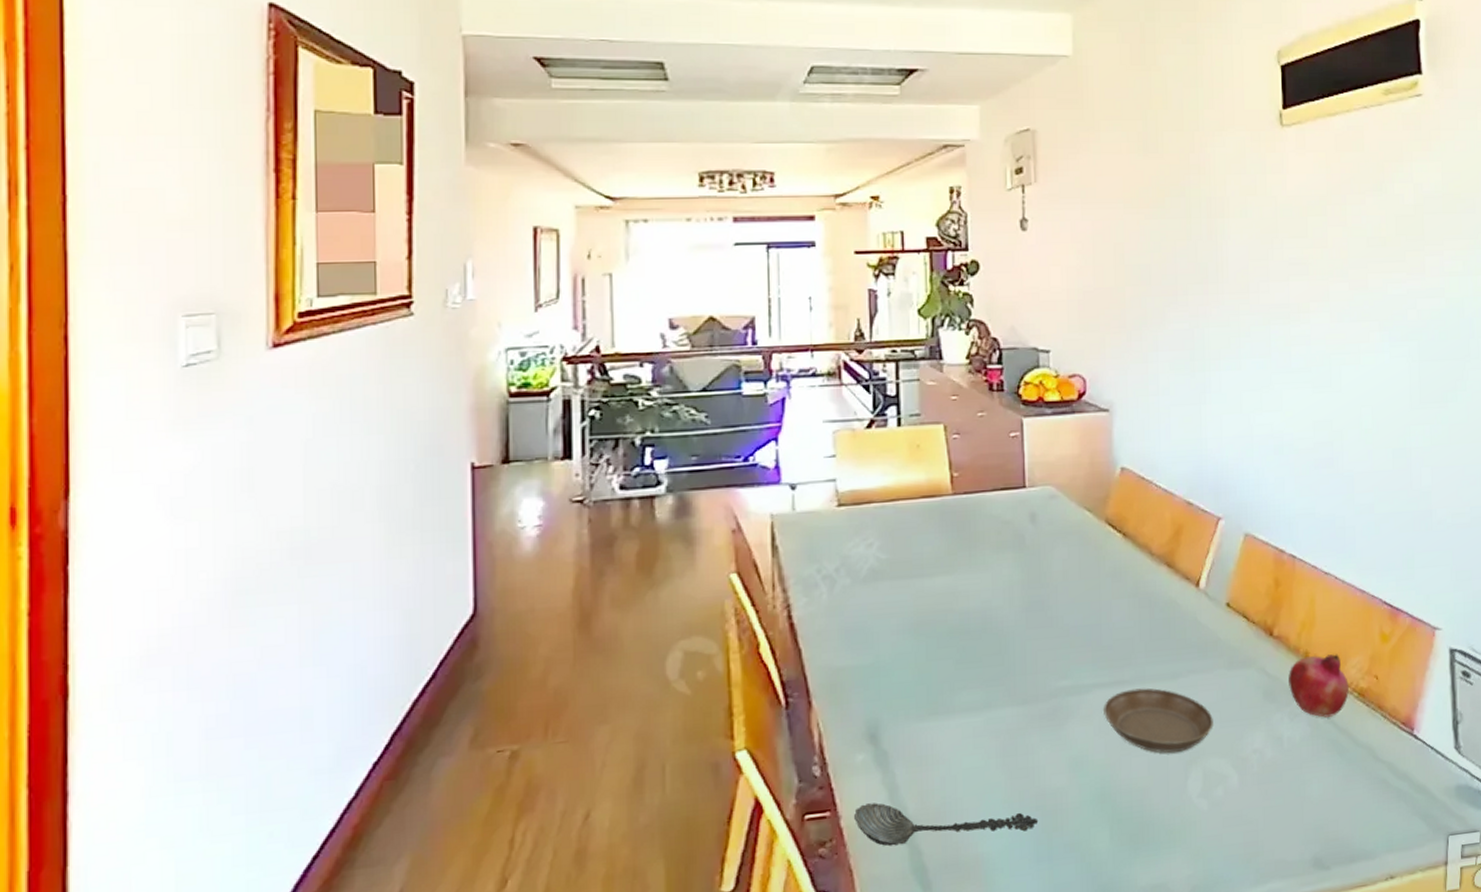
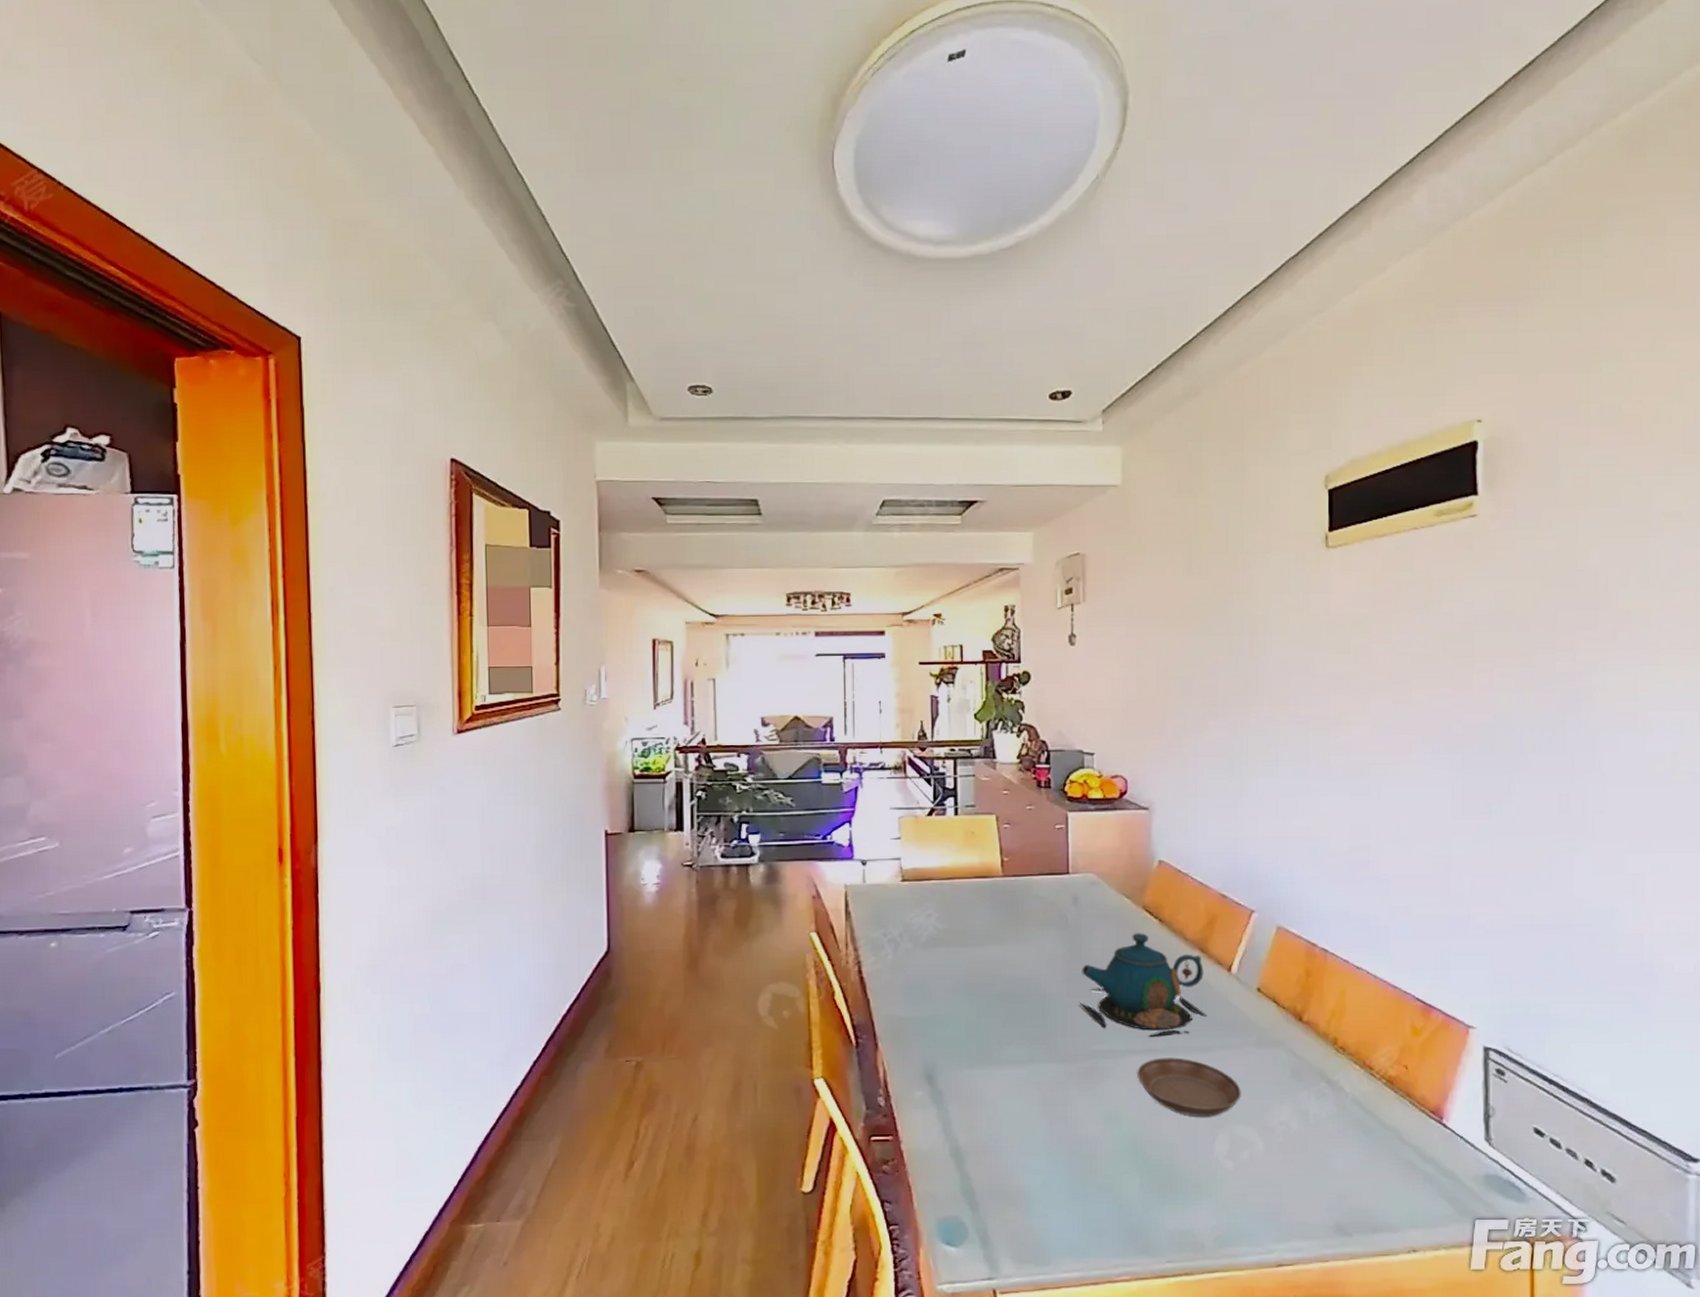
spoon: present [853,802,1039,847] -> none [912,1133,1075,1171]
teapot: none [1038,550,1176,667] -> present [1078,933,1207,1037]
fruit: present [1288,654,1349,718] -> none [1317,1042,1377,1099]

